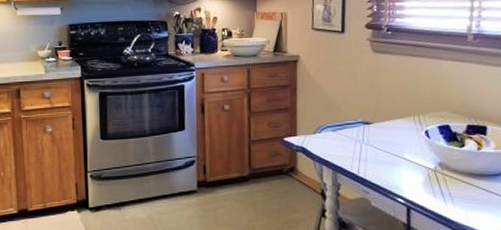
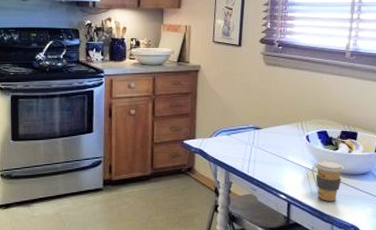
coffee cup: none [437,159,473,206] -> present [315,160,344,201]

